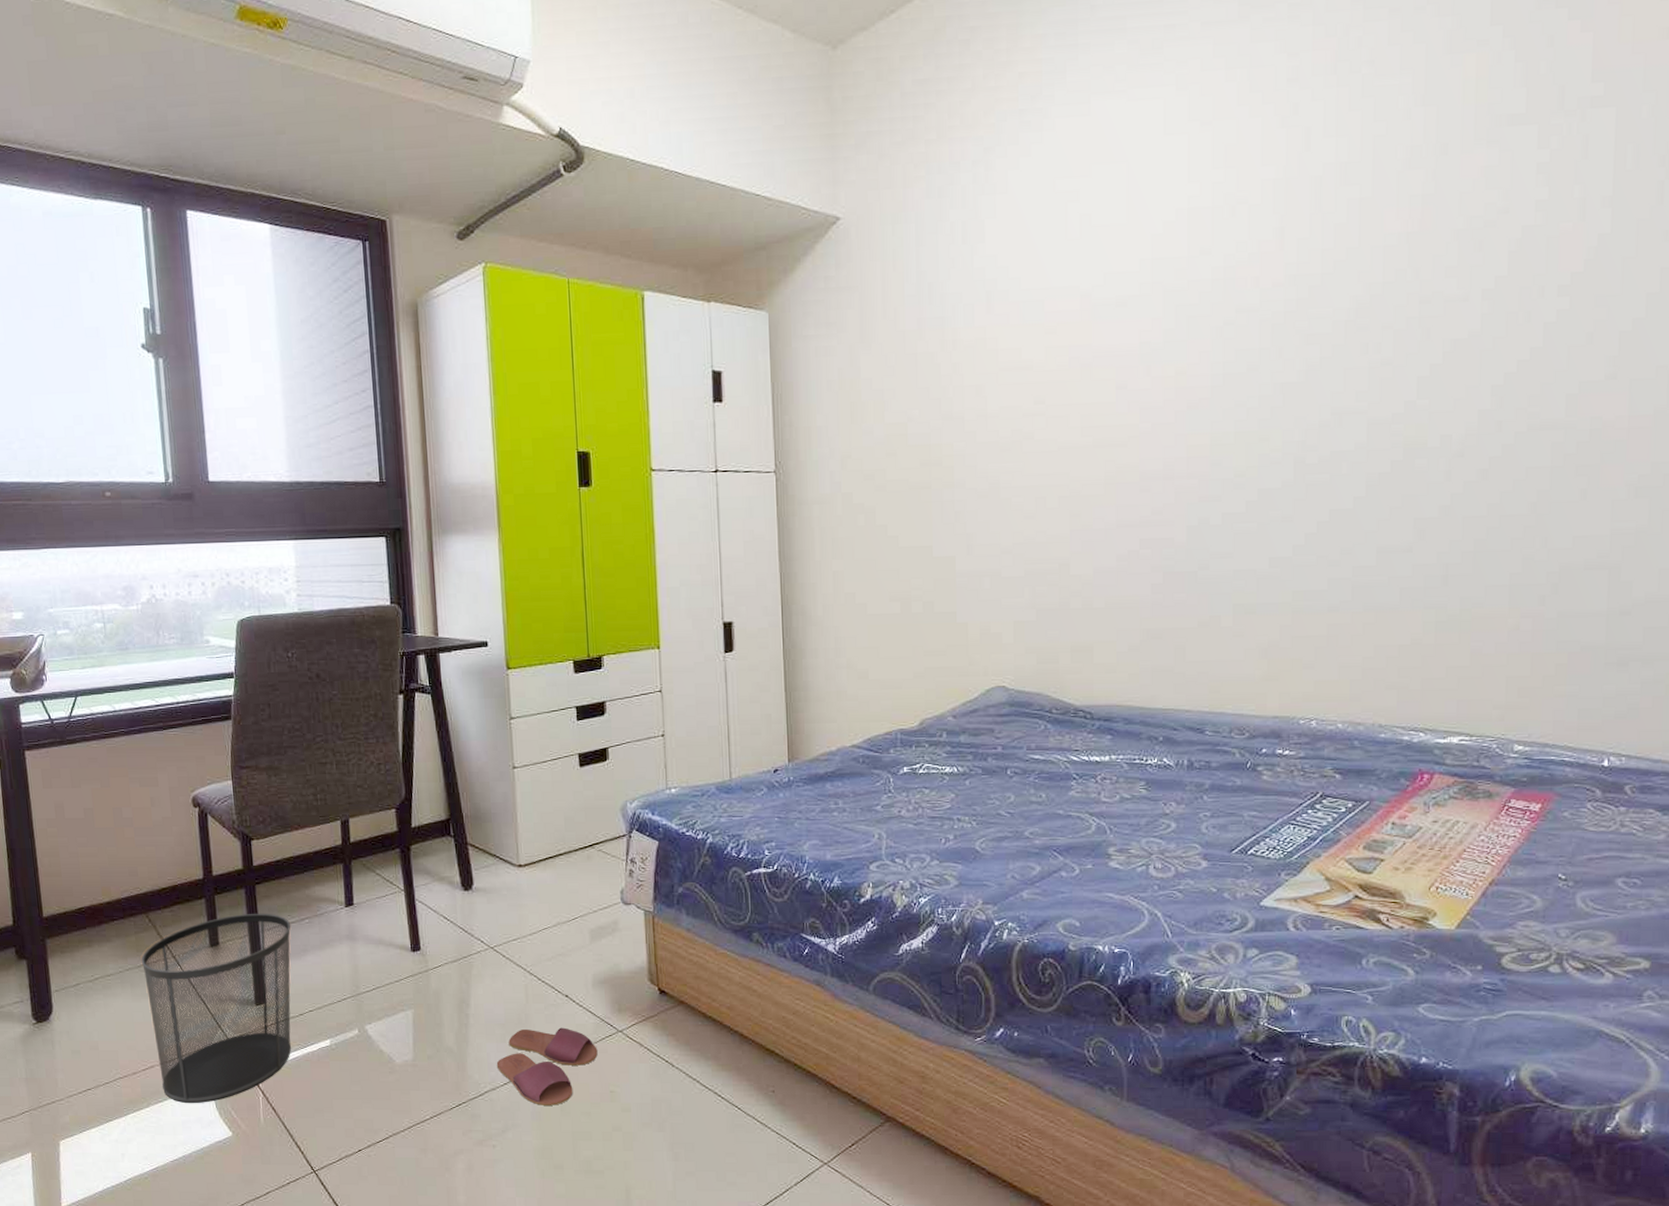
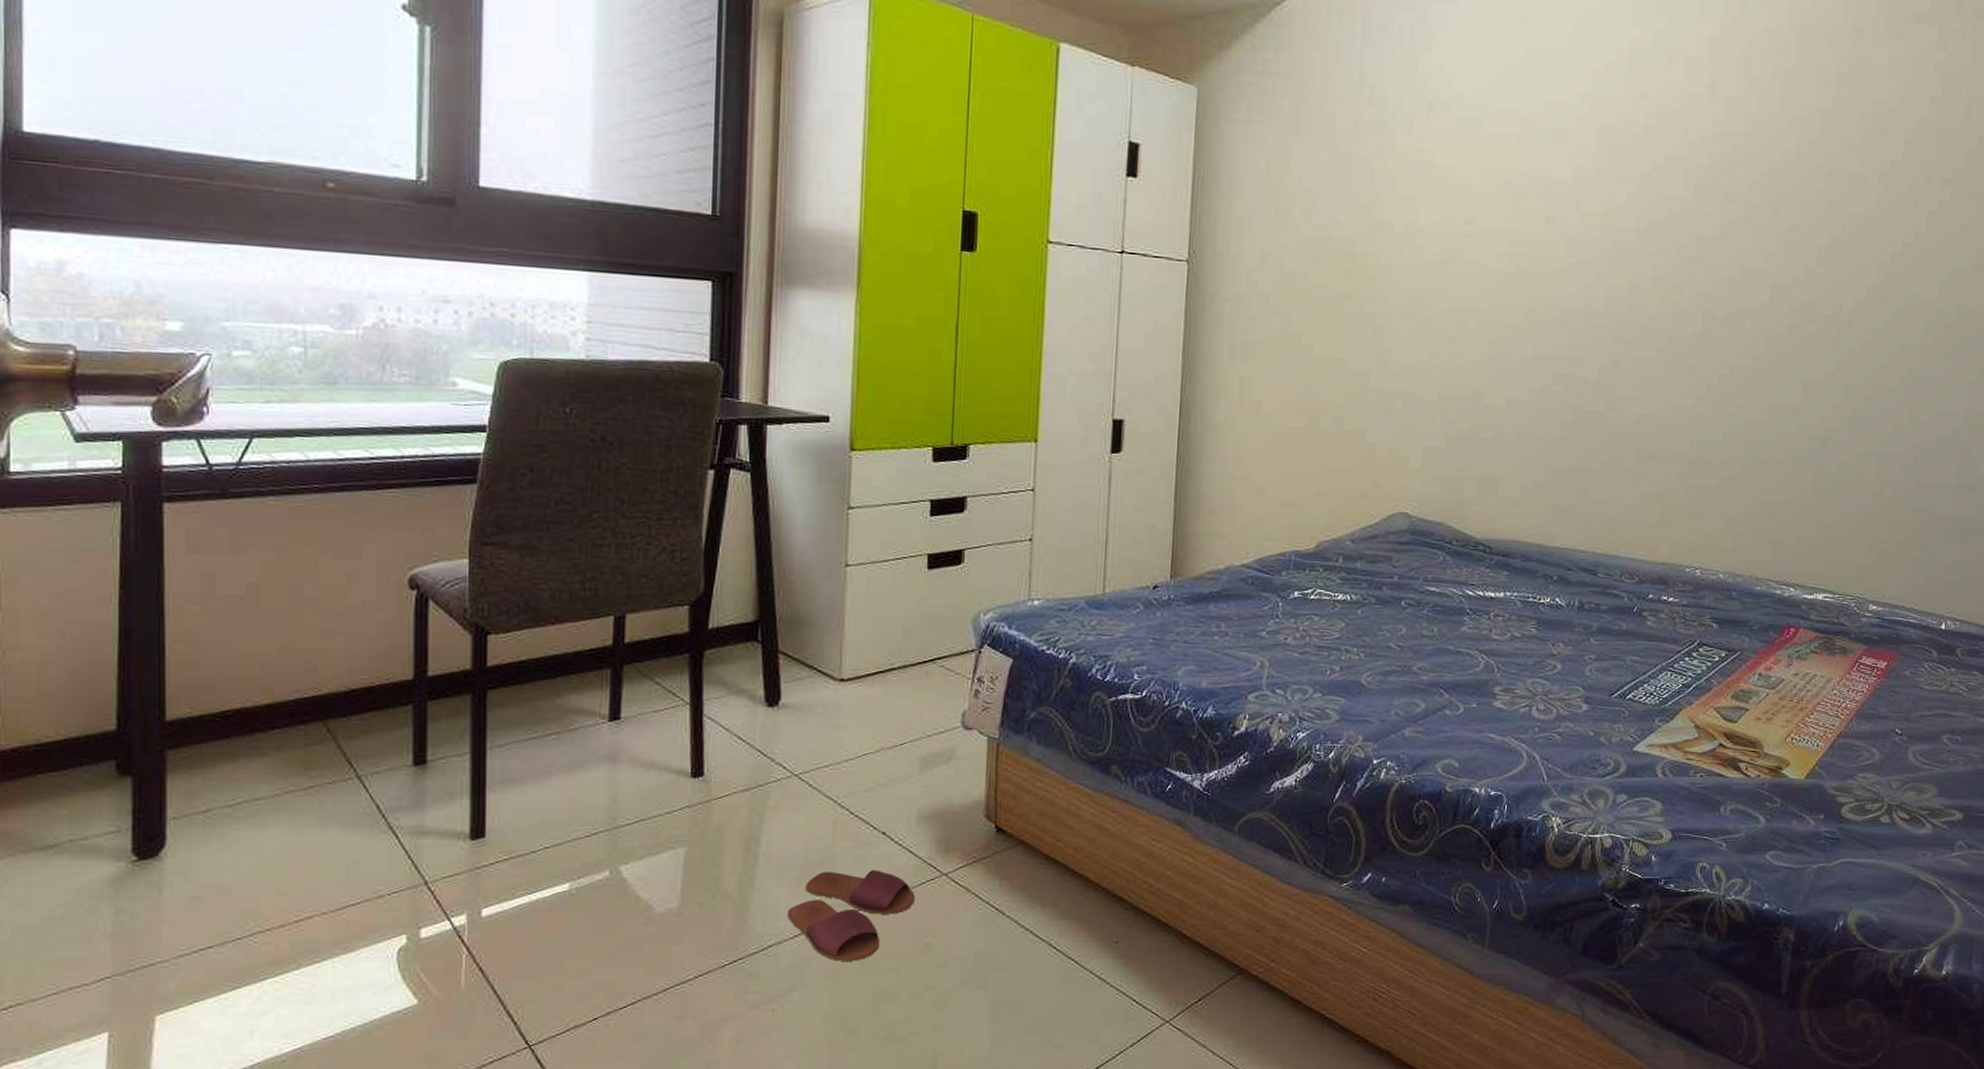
waste bin: present [141,913,291,1104] -> none [309,725,532,965]

